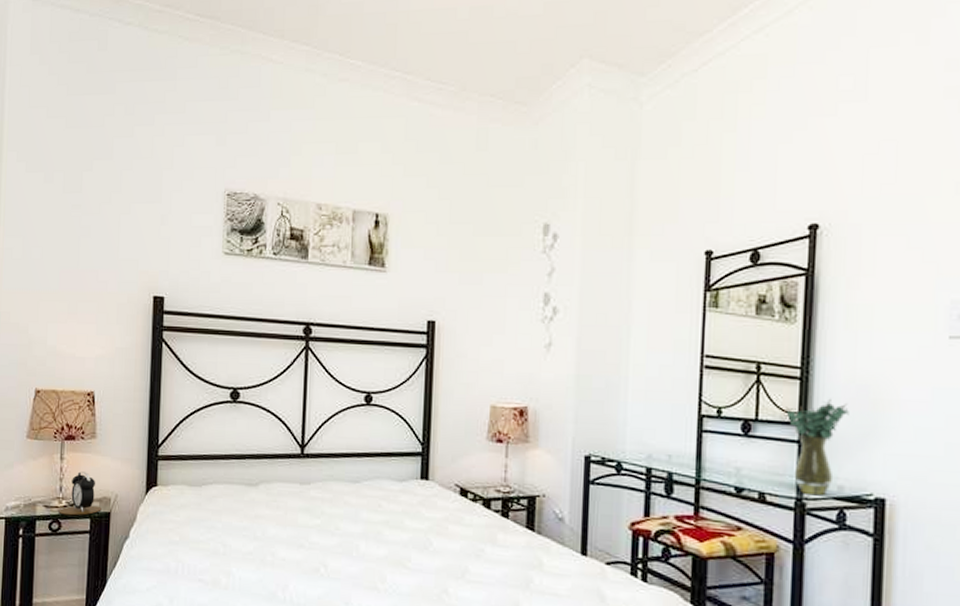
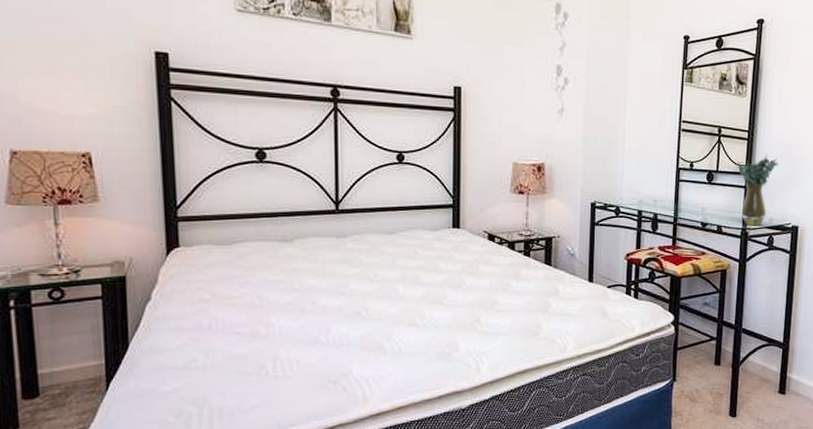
alarm clock: present [58,471,102,516] -> none [59,237,114,283]

